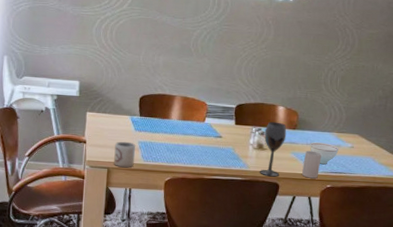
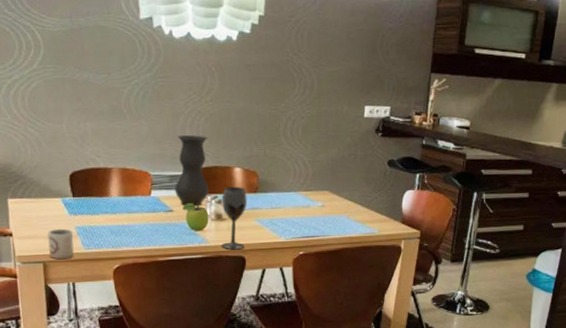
vase: none [226,74,259,135] -> present [175,135,209,206]
fruit: none [230,131,252,157] -> present [182,202,209,231]
cup: present [302,150,322,178] -> none [269,215,290,247]
bowl: present [309,142,339,164] -> none [274,204,308,229]

